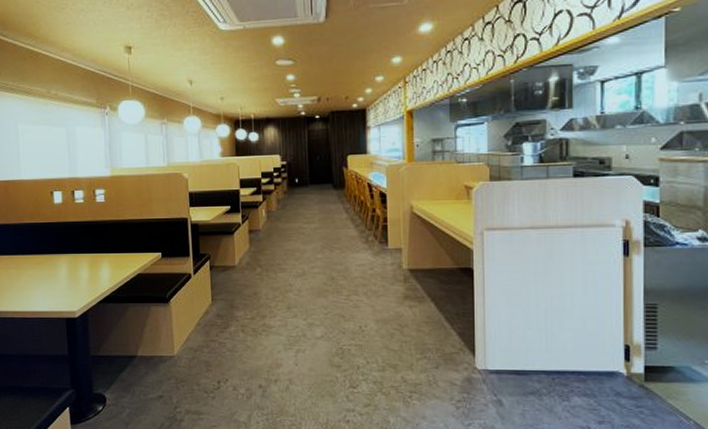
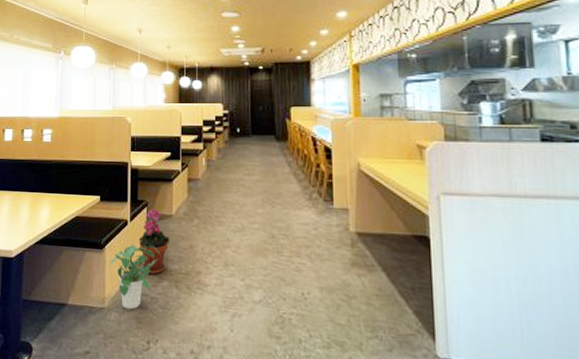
potted plant: none [175,296,226,355] -> present [109,244,161,310]
potted plant: none [203,261,235,322] -> present [138,209,170,275]

